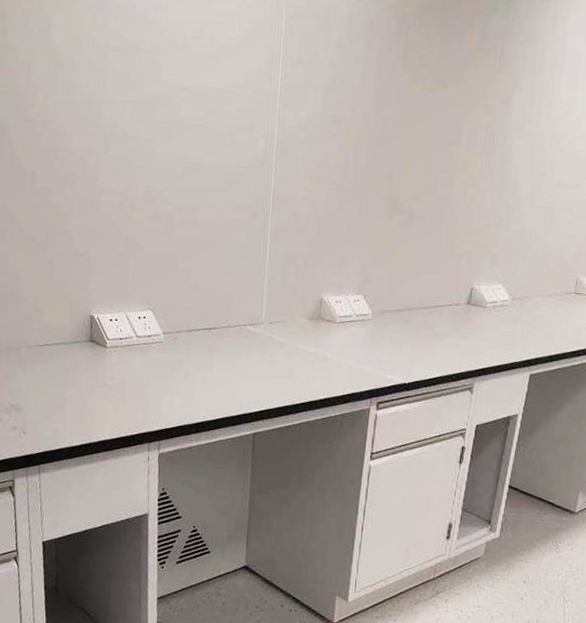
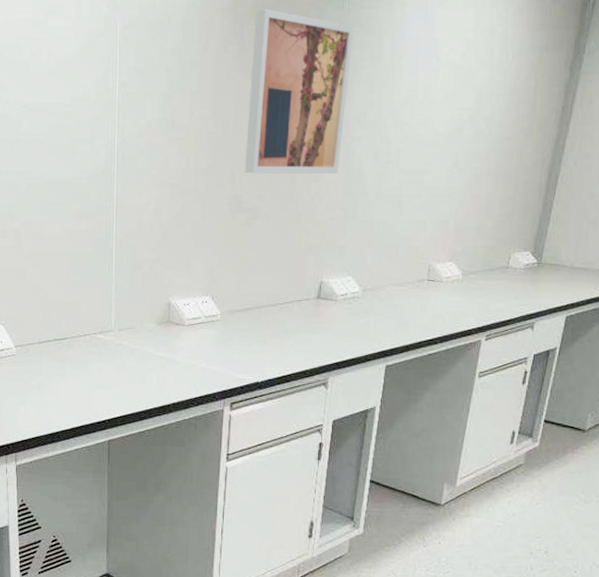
wall art: none [403,10,518,181] -> present [244,8,354,174]

